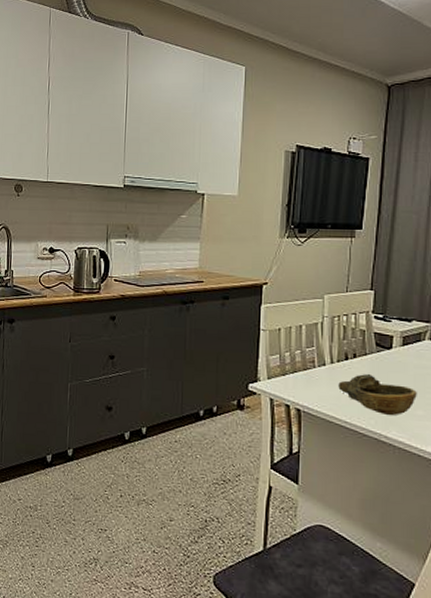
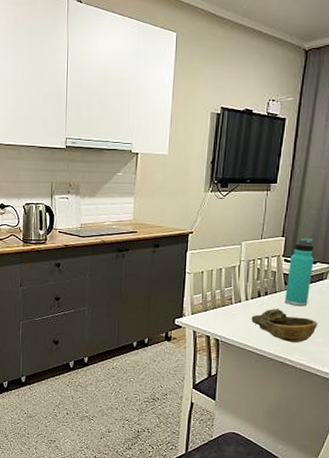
thermos bottle: none [377,291,409,372] -> present [285,238,314,307]

